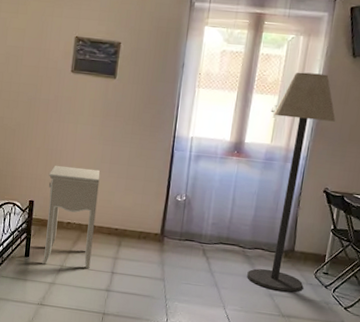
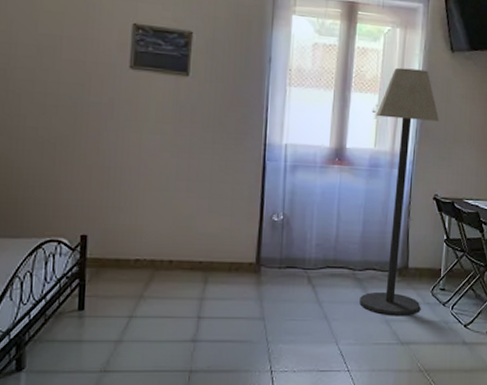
nightstand: present [41,165,101,269] -> none [102,186,176,318]

